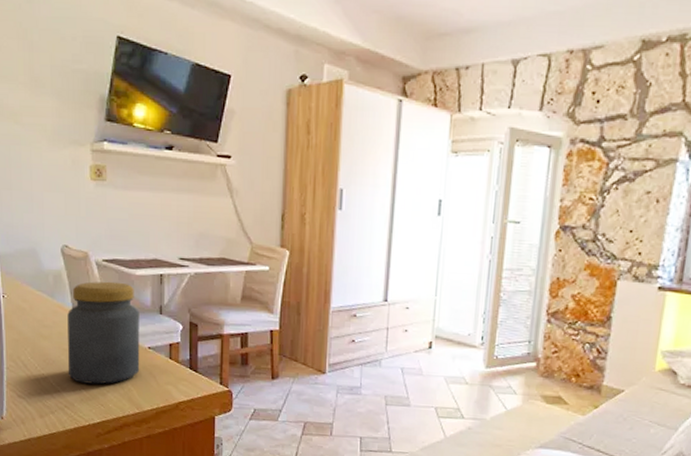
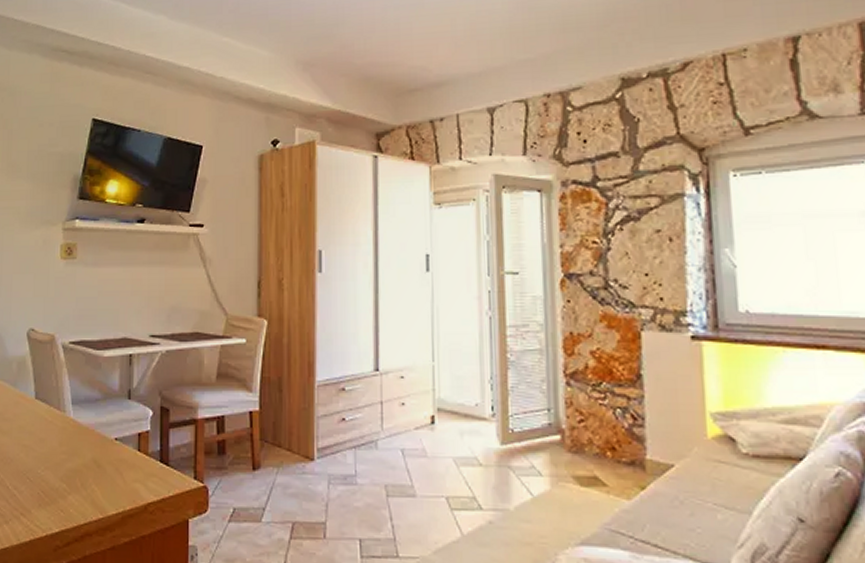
jar: present [67,281,140,385] -> none [26,365,107,486]

